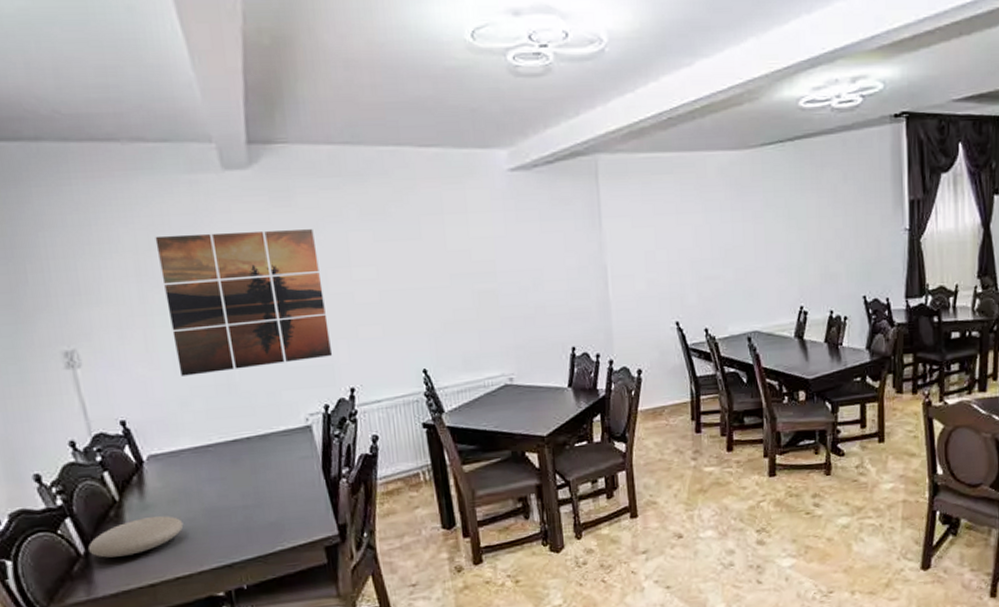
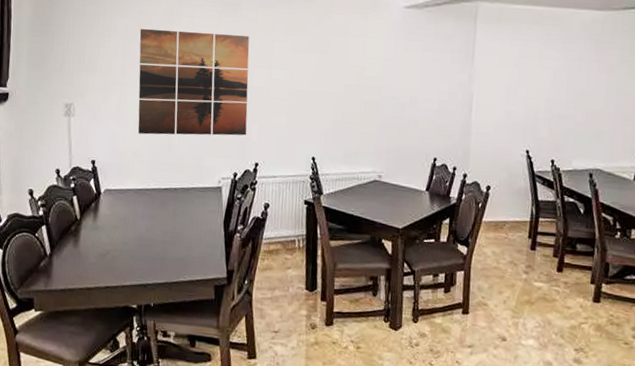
plate: present [87,516,184,558] -> none [52,235,119,263]

